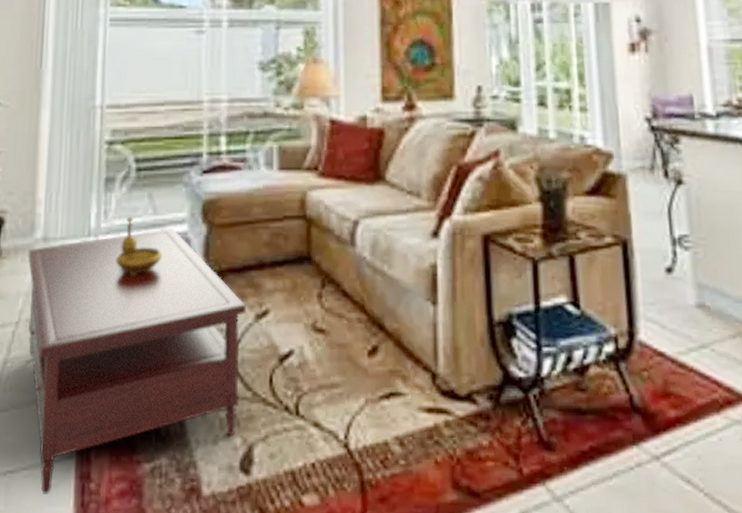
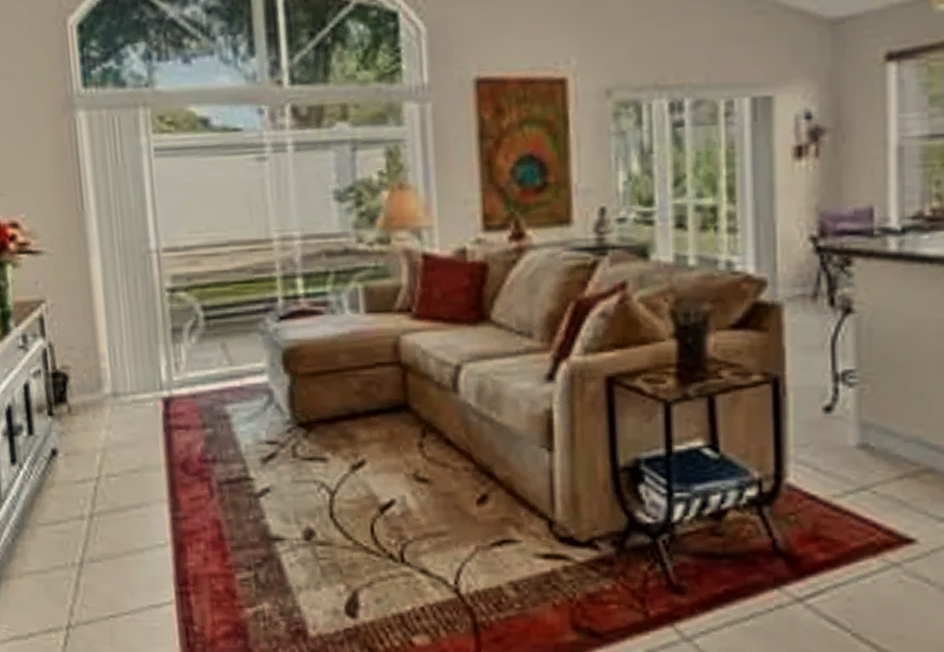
coffee table: present [27,228,246,494] -> none [98,379,341,636]
decorative bowl: present [116,216,162,275] -> none [193,368,243,429]

